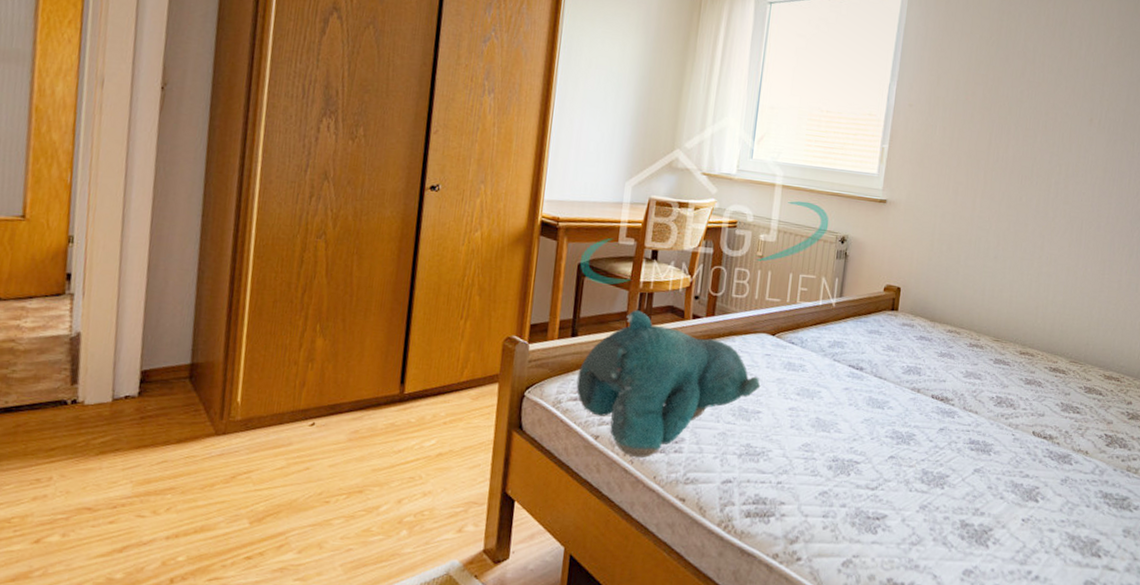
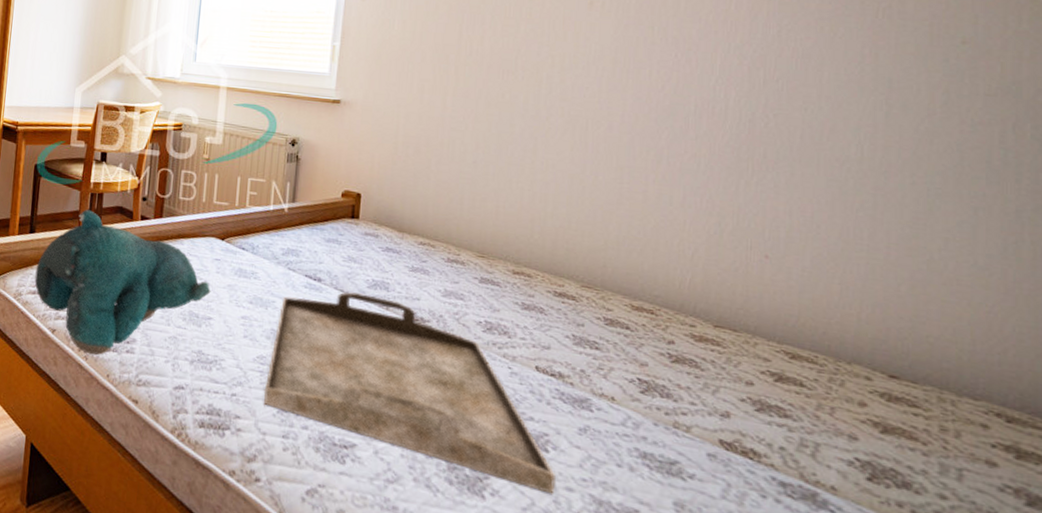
serving tray: none [807,378,1042,536] -> present [264,291,555,494]

